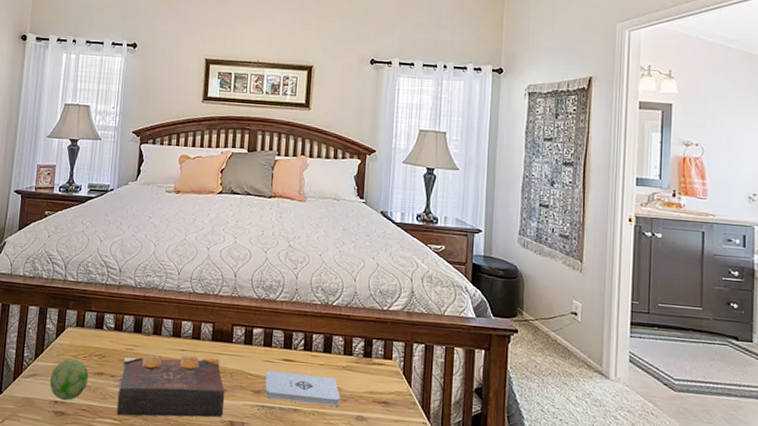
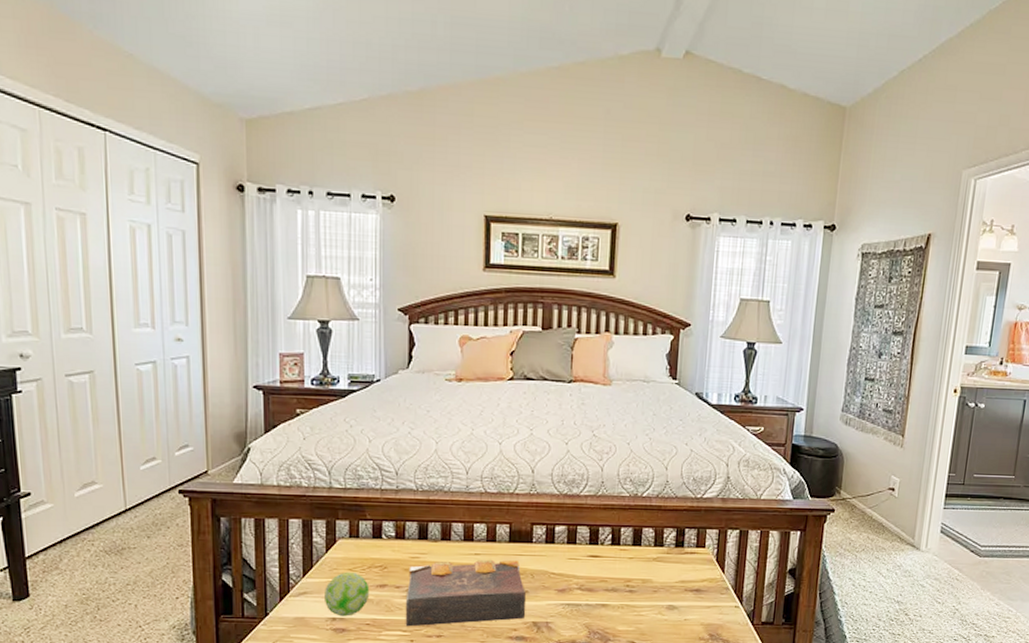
notepad: present [265,370,340,406] -> none [570,568,651,598]

